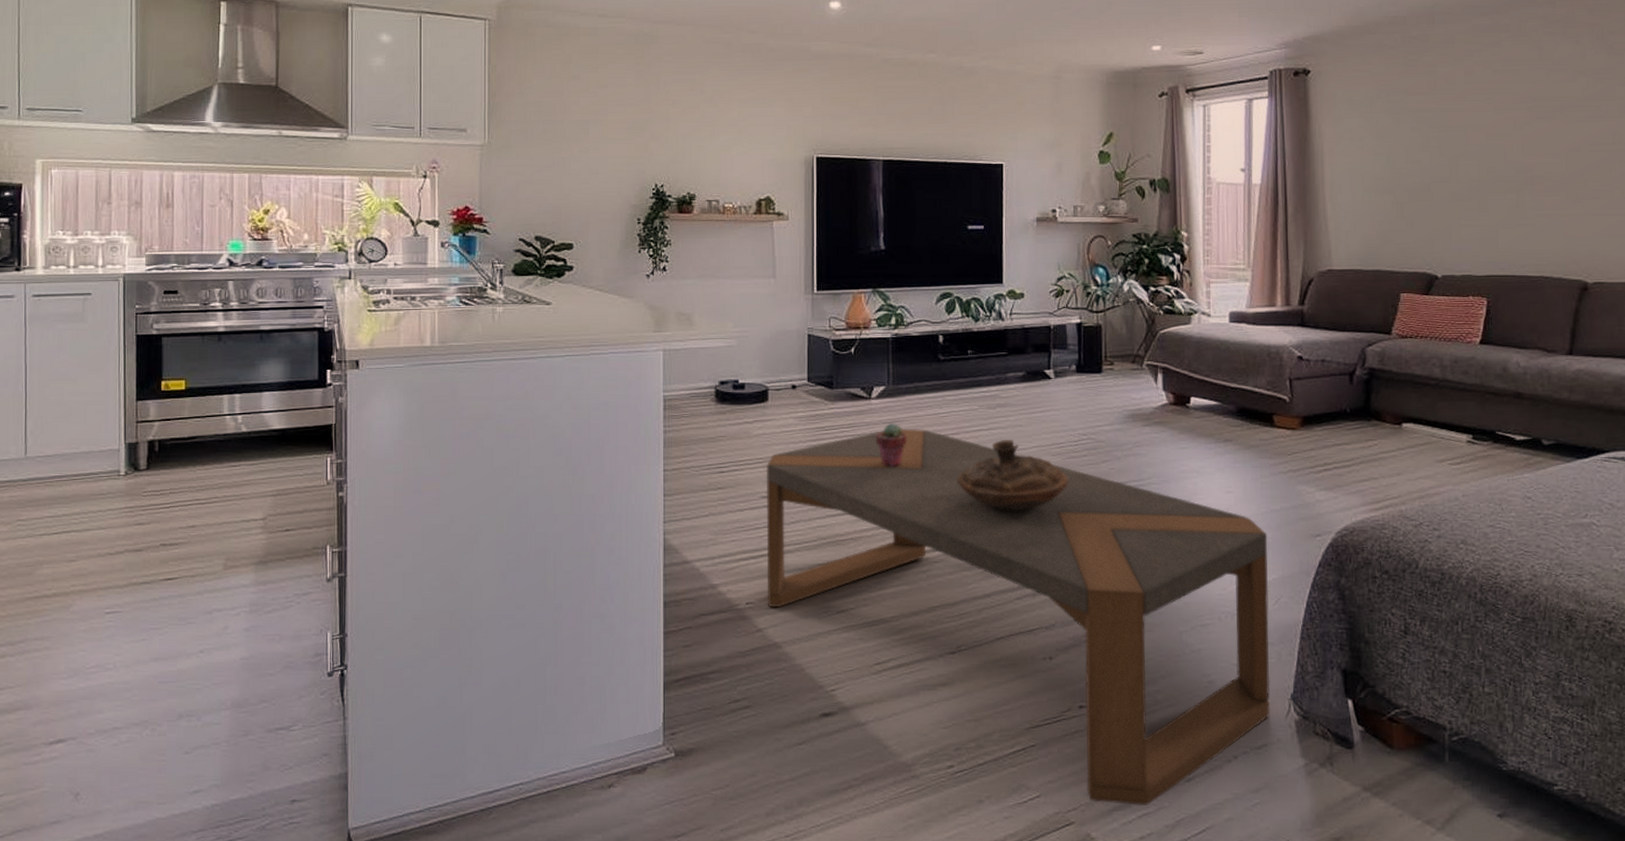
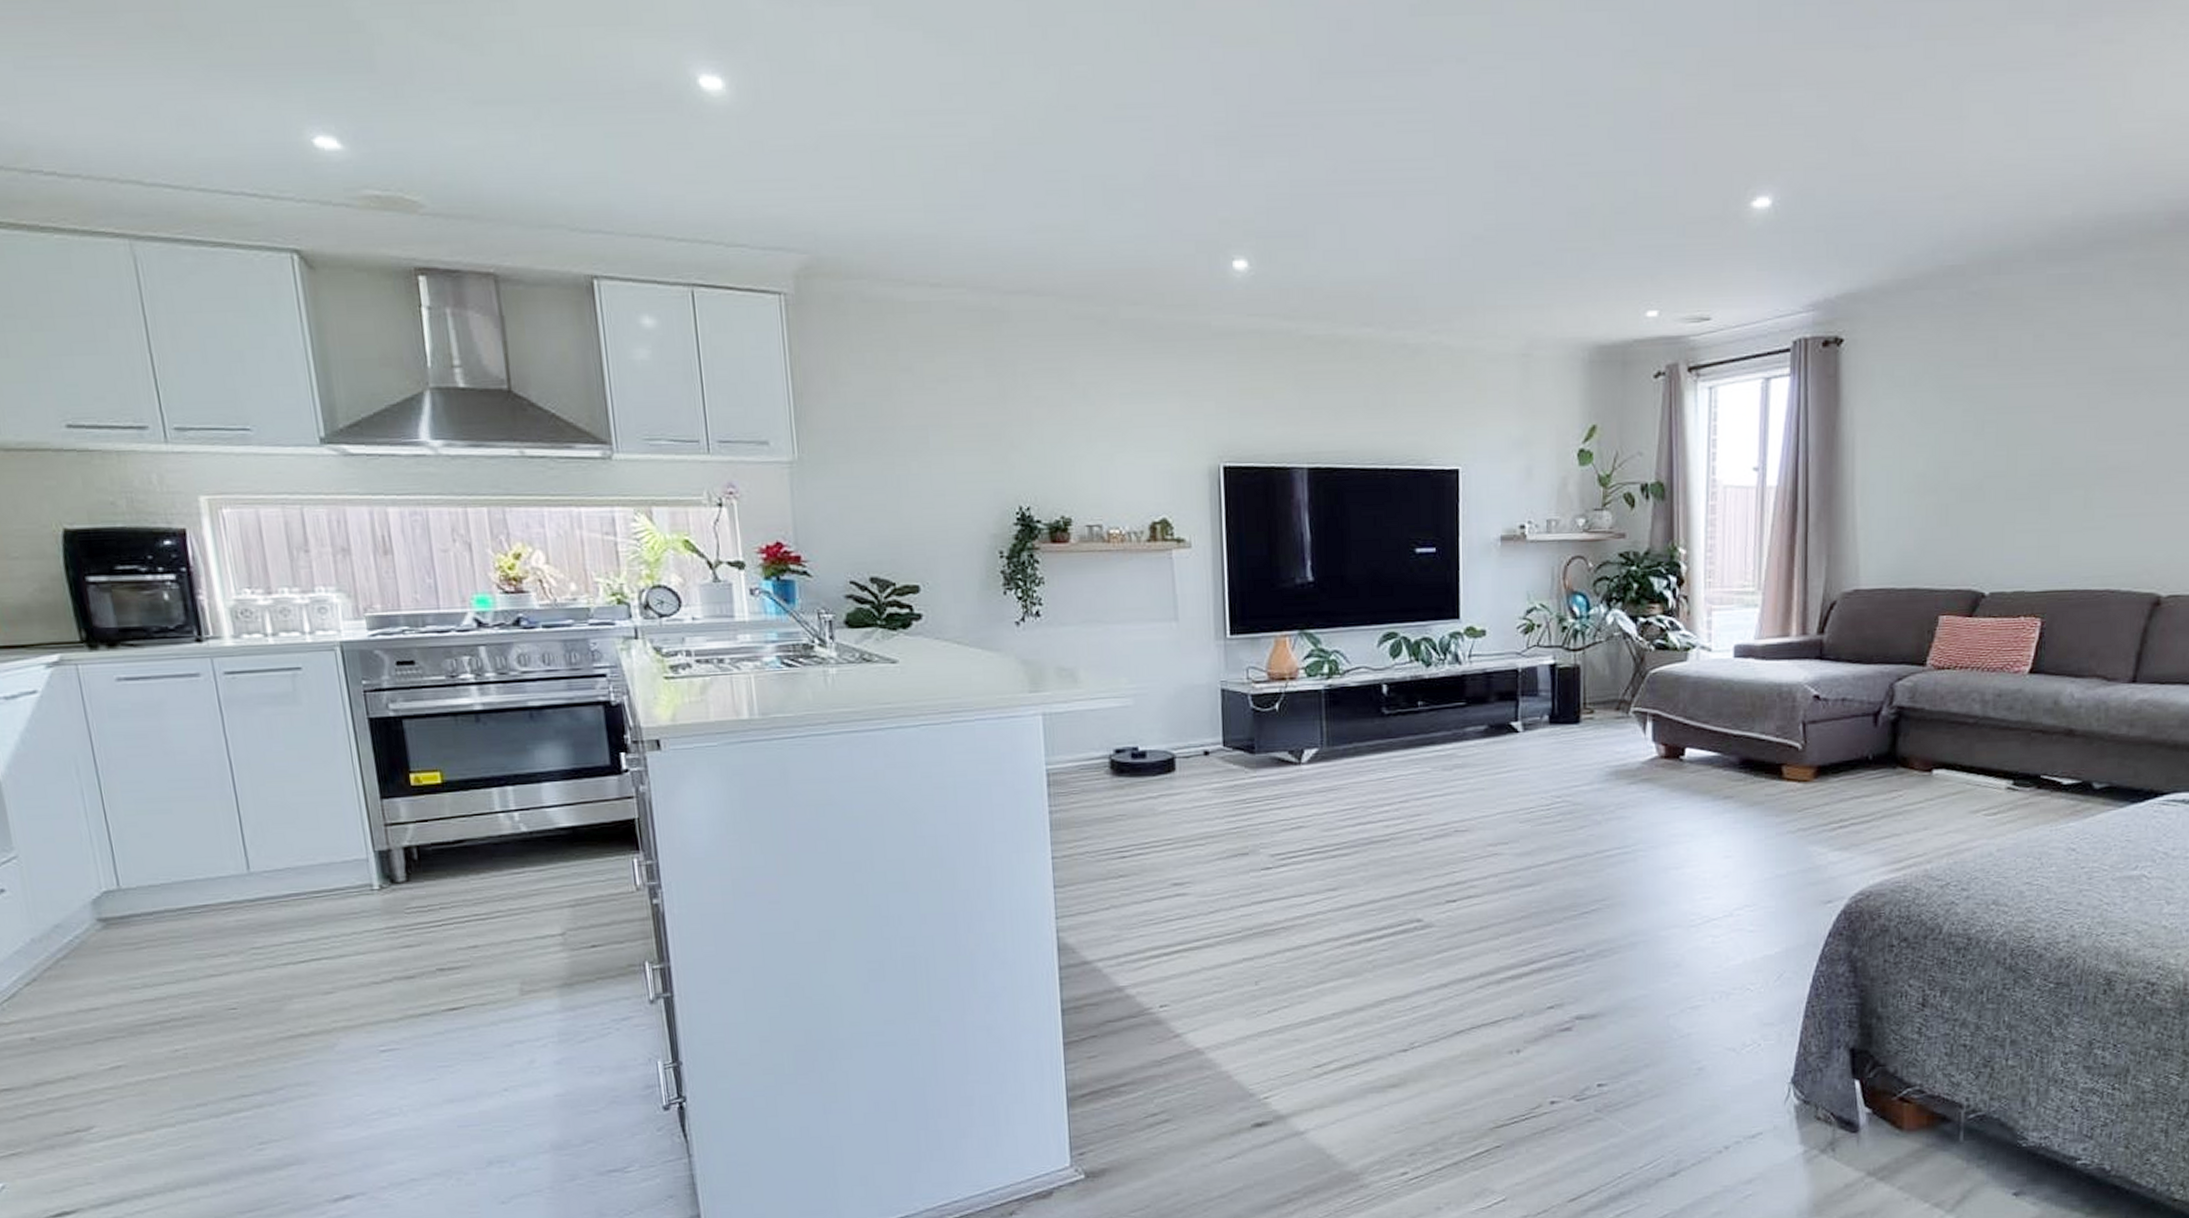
coffee table: present [765,428,1271,806] -> none [1176,796,1771,1205]
potted succulent: present [876,422,907,466] -> none [1308,791,1346,843]
decorative bowl: present [957,439,1069,511] -> none [1407,805,1539,889]

